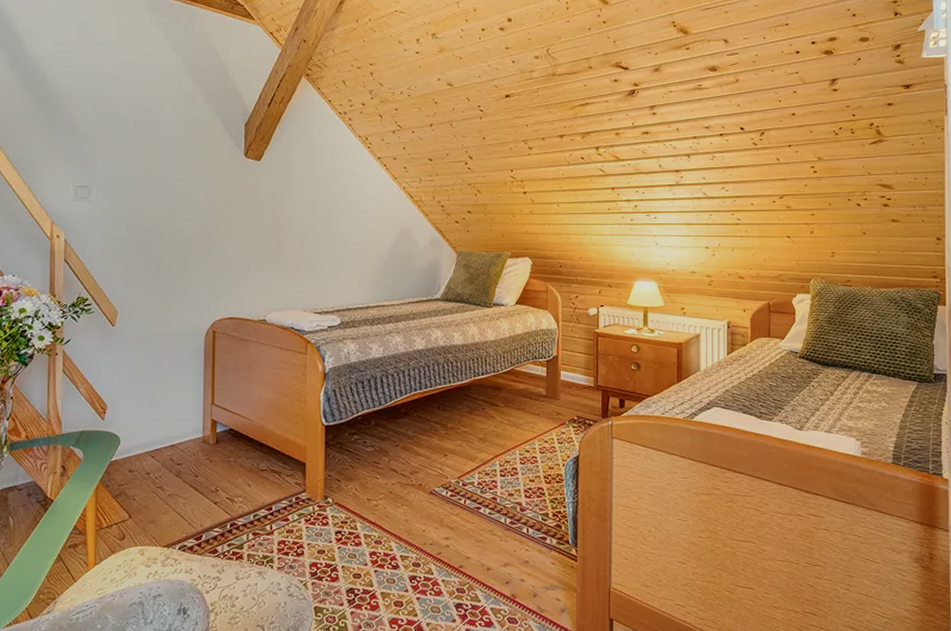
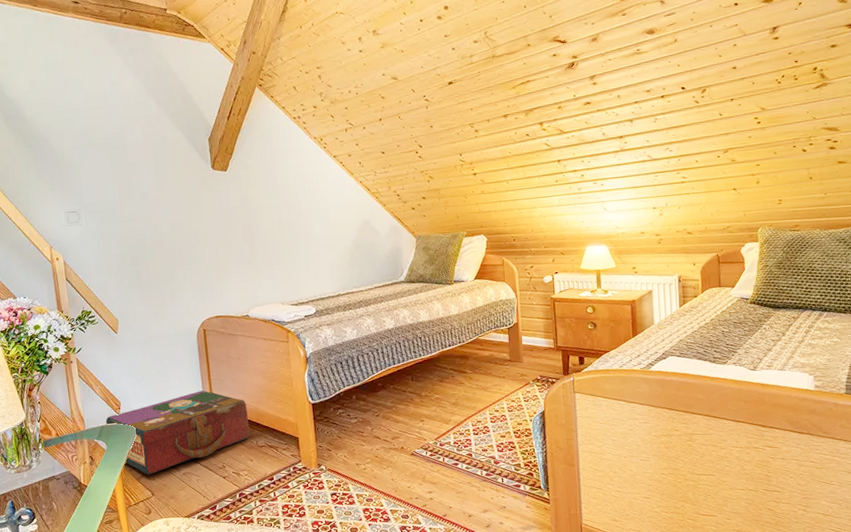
suitcase: none [86,400,251,493] -> present [105,390,250,475]

